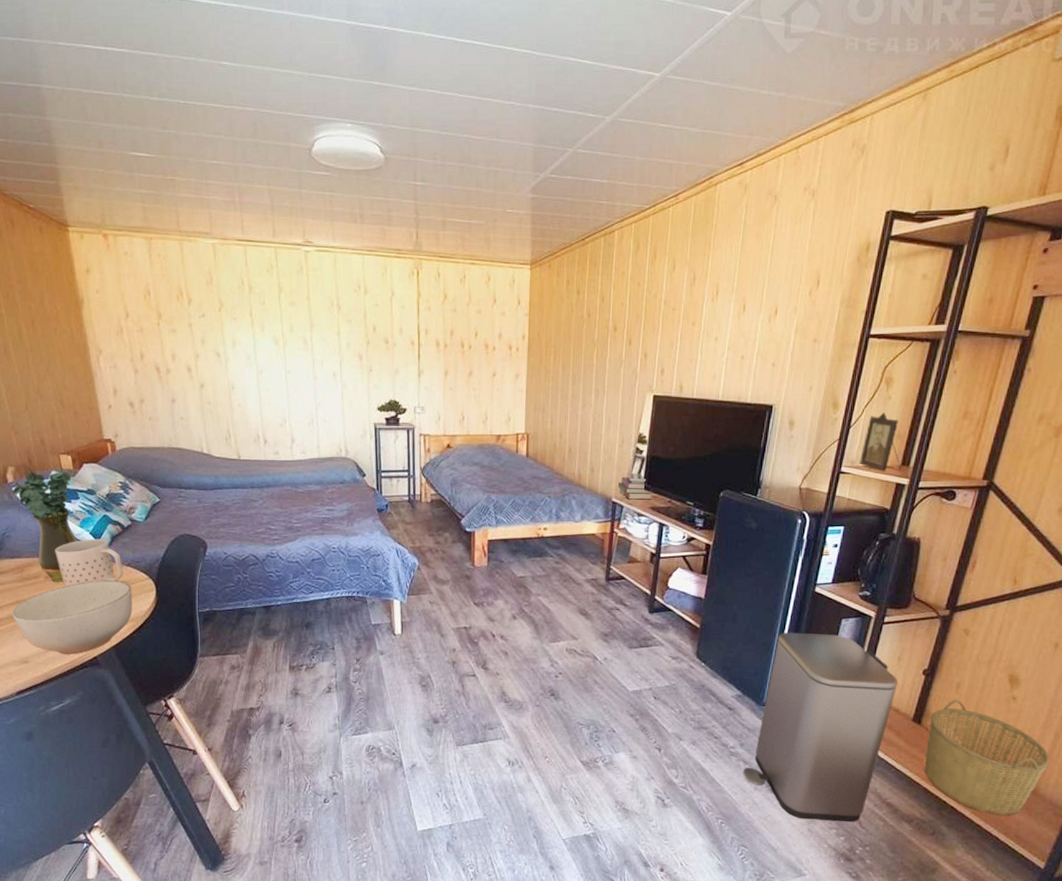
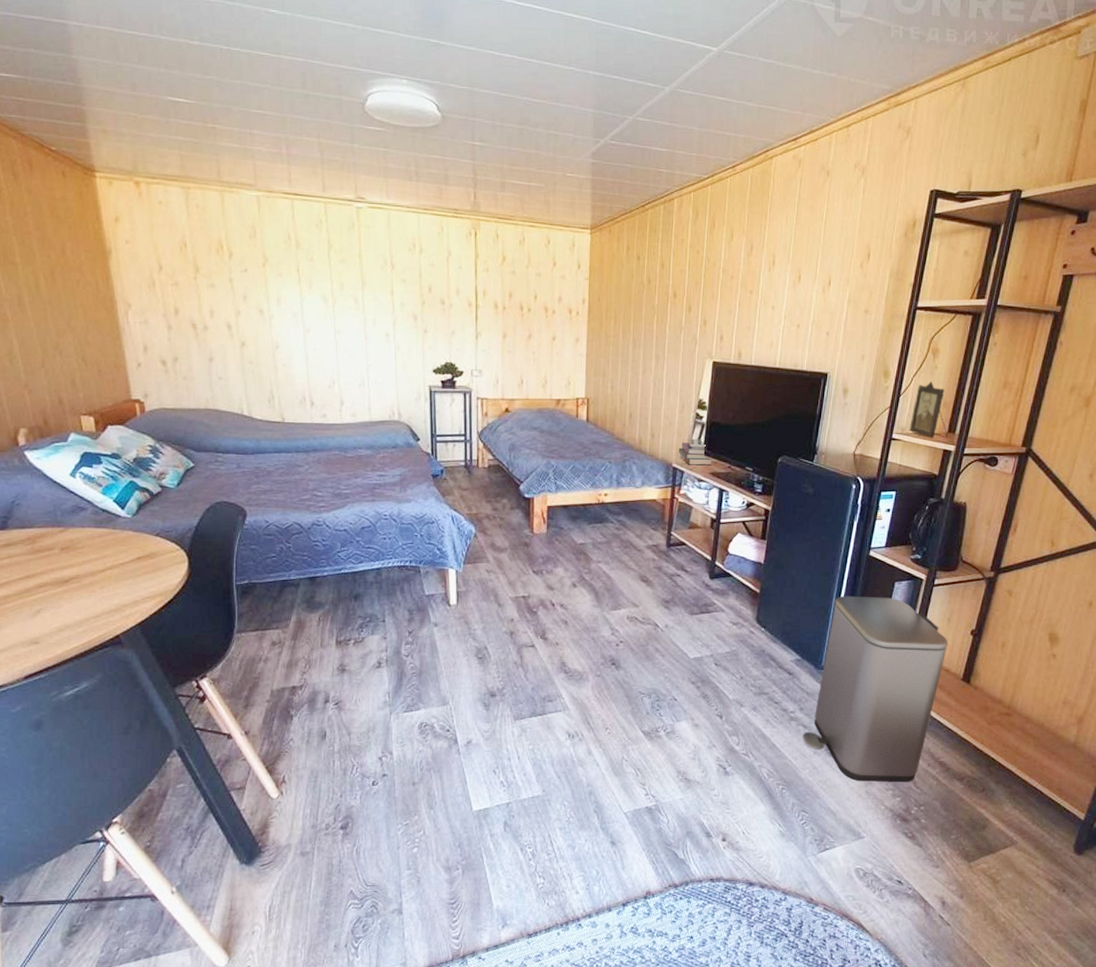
bowl: present [11,580,133,655] -> none [20,551,162,633]
vase: present [13,466,78,582] -> none [24,428,100,554]
mug: present [55,538,124,587] -> none [73,506,152,559]
basket: present [924,700,1050,816] -> none [973,659,1087,770]

